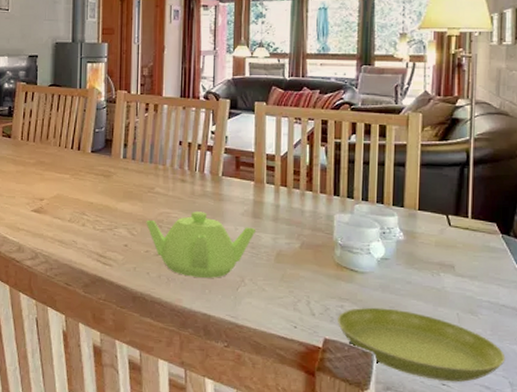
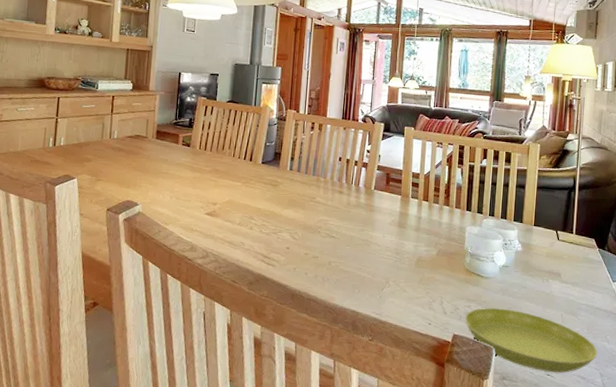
teapot: present [146,211,257,278] -> none [306,220,401,279]

